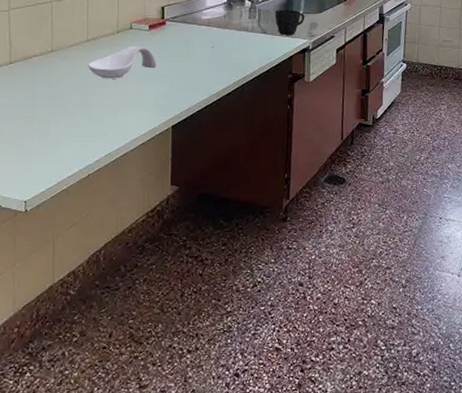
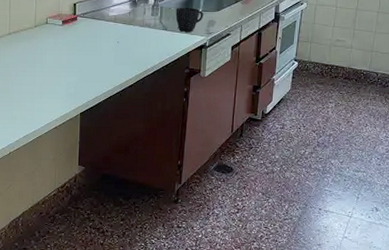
spoon rest: present [88,46,157,79] -> none [10,39,68,69]

